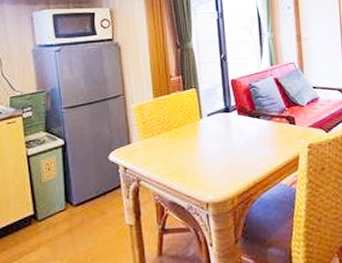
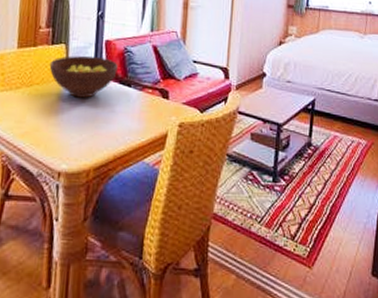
fruit bowl: none [184,95,246,135] -> present [49,55,118,98]

